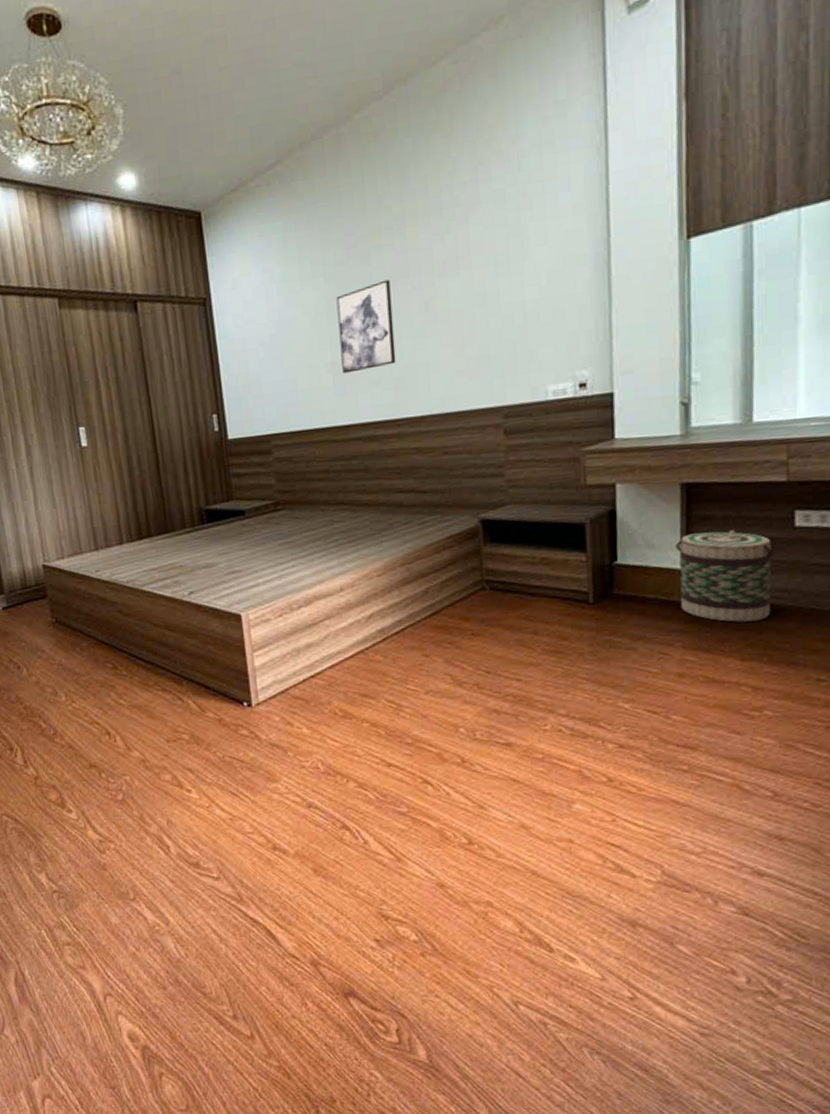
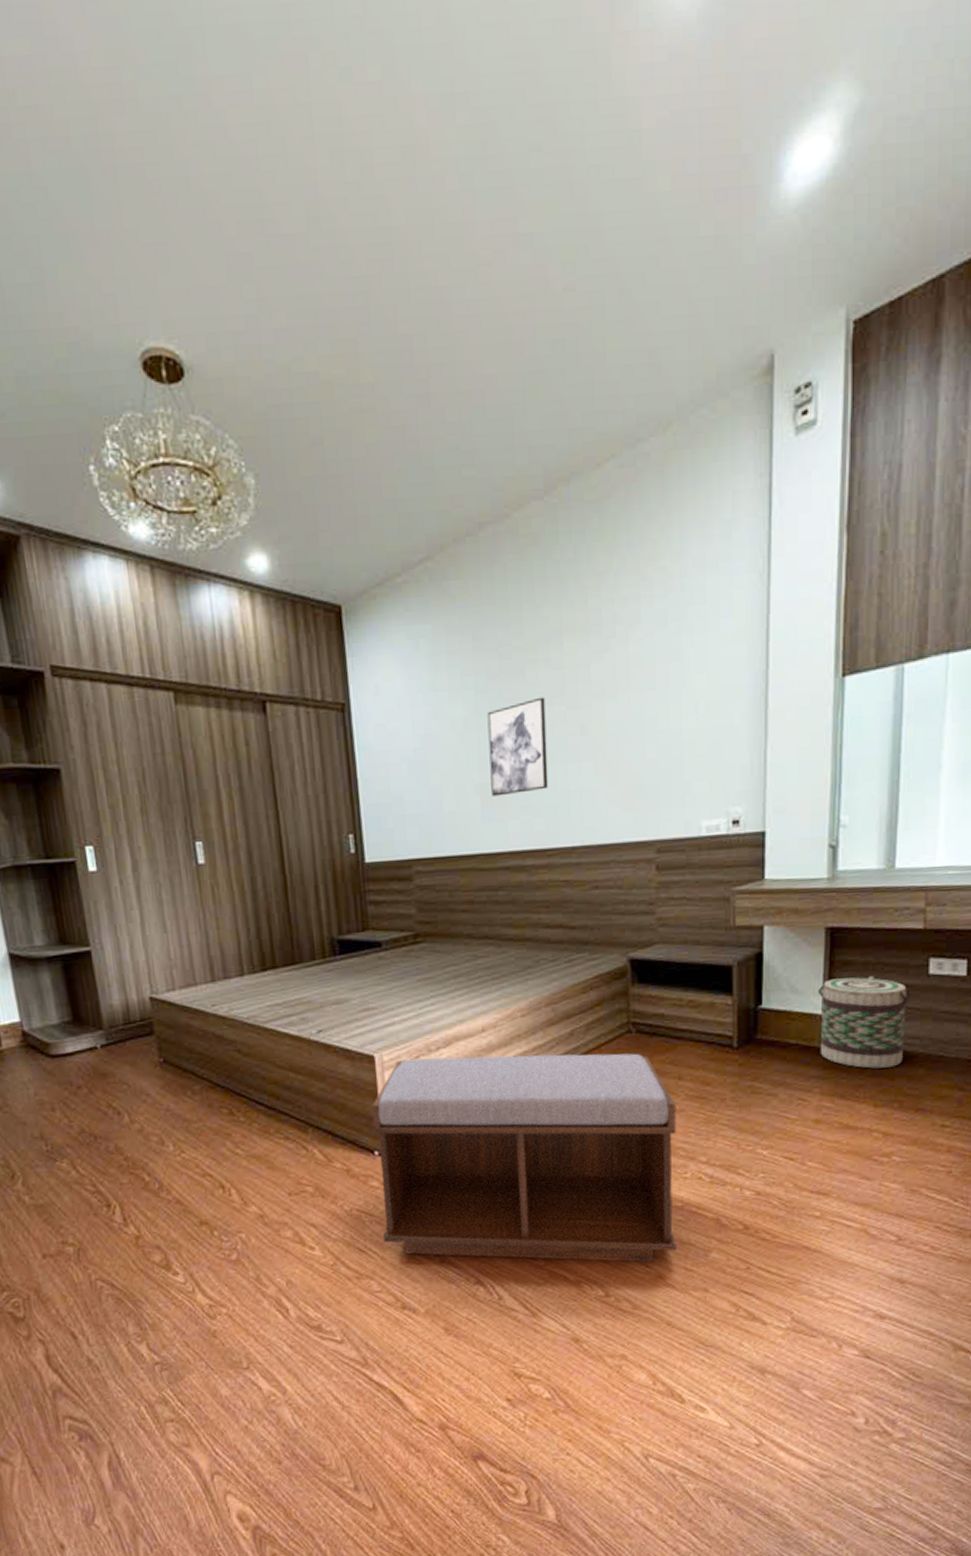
bench: none [239,609,539,813] -> present [371,1053,677,1263]

